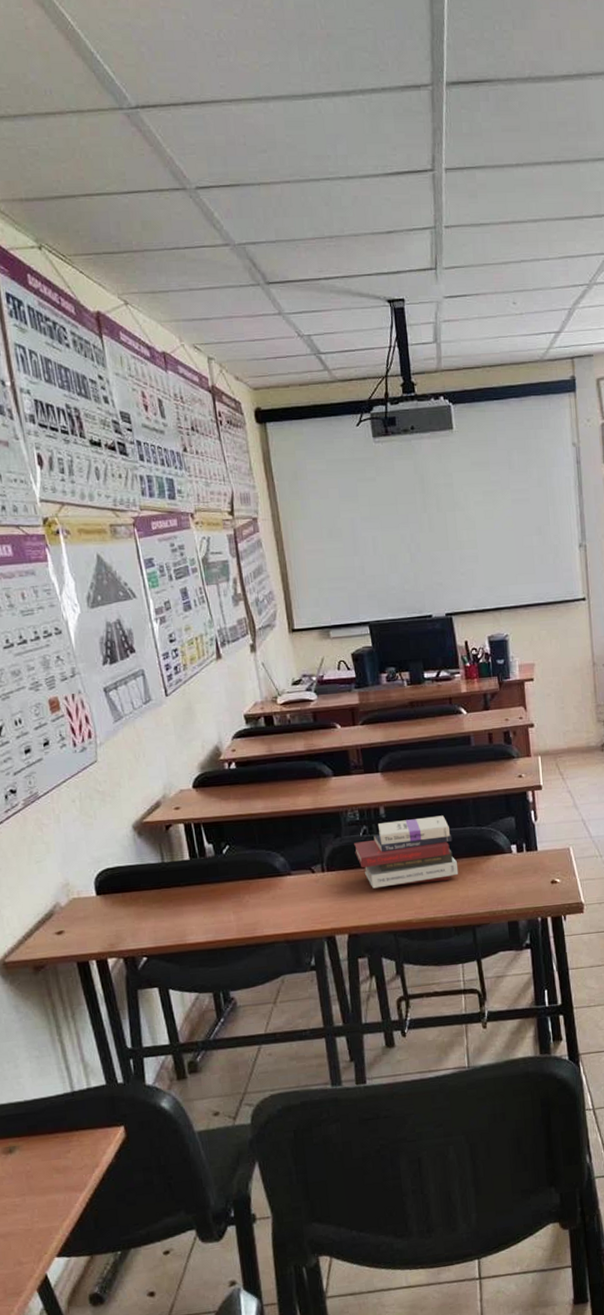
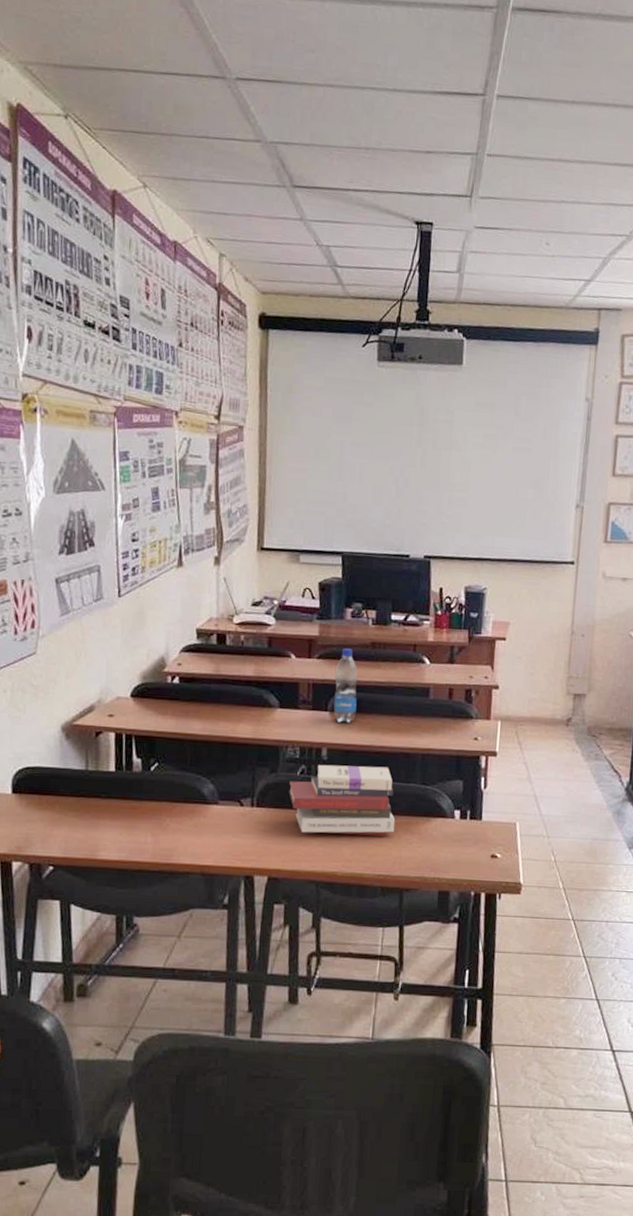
bottle: none [379,711,406,781] -> present [333,648,358,723]

